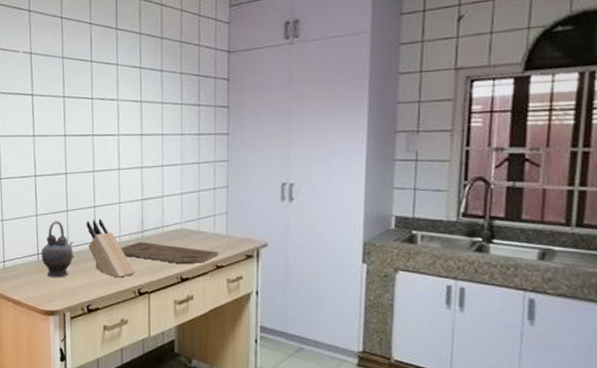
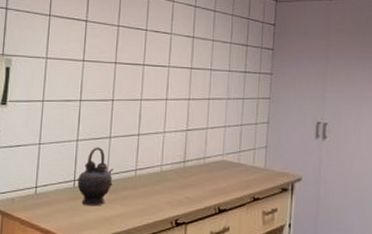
knife block: present [86,218,136,278] -> none [128,147,174,208]
cutting board: present [120,242,220,263] -> none [161,172,257,195]

